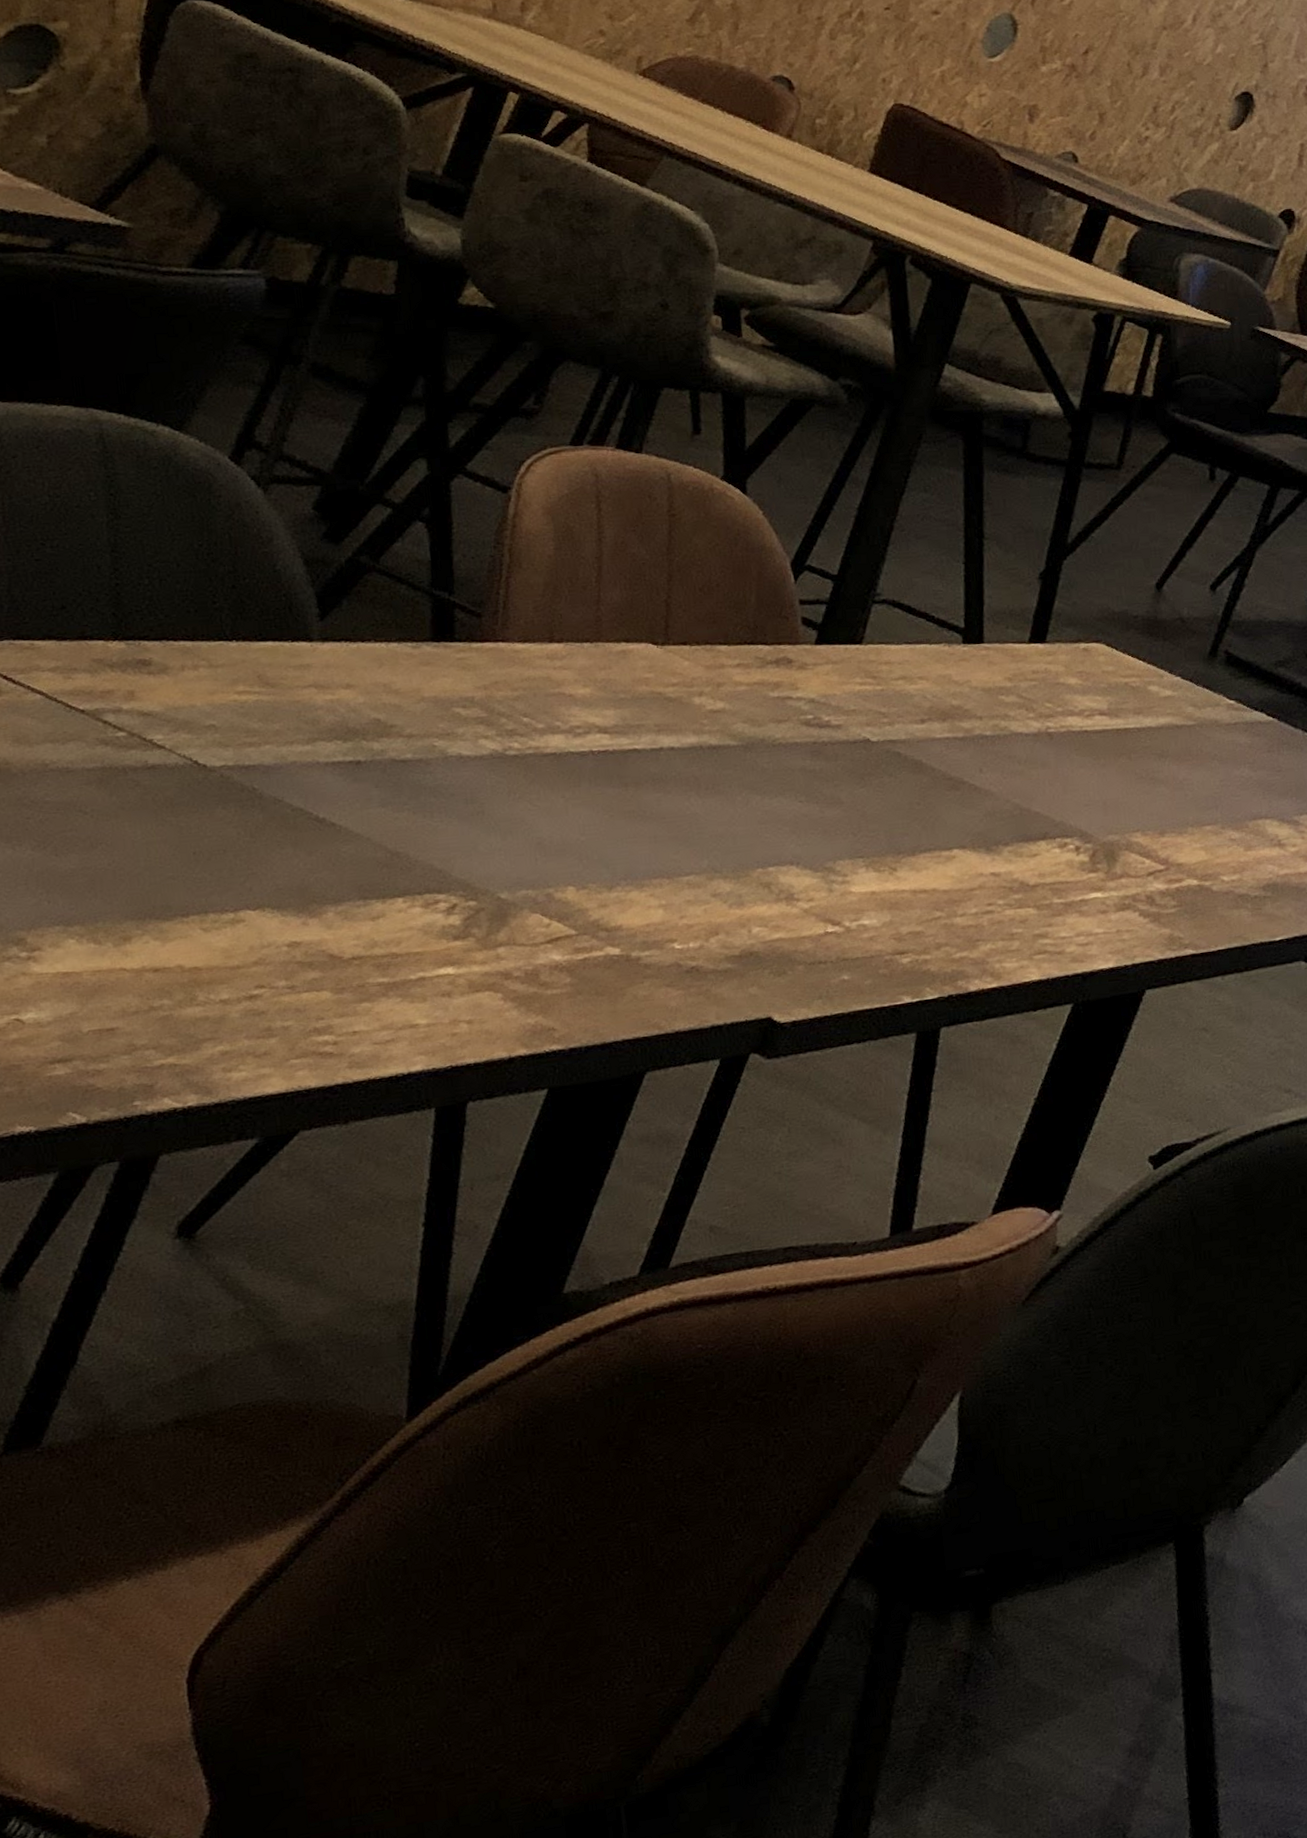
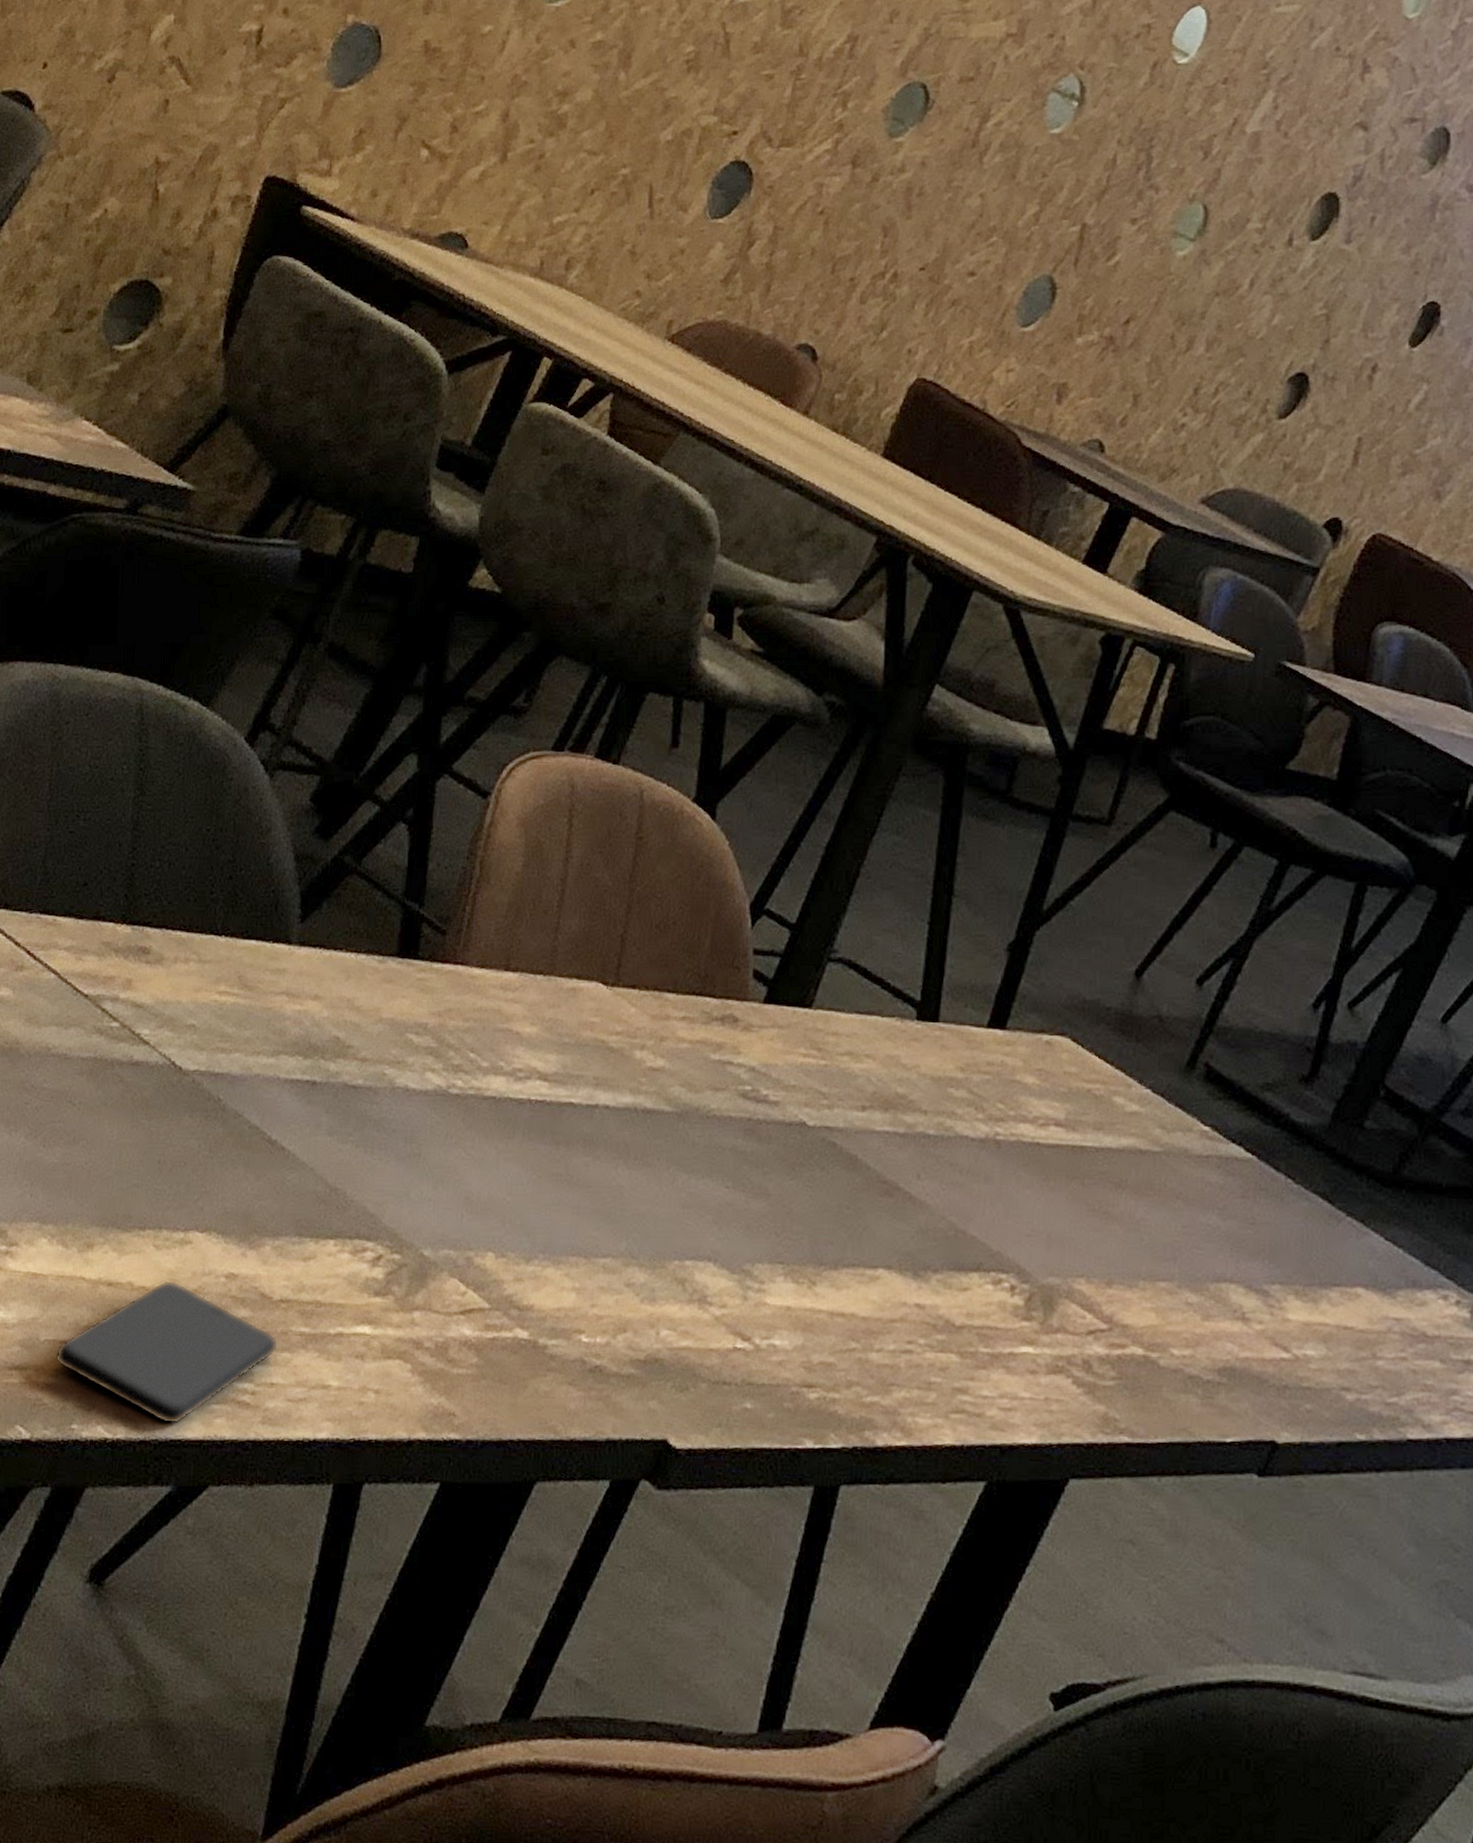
smartphone: none [102,956,357,1086] -> present [54,1279,279,1425]

